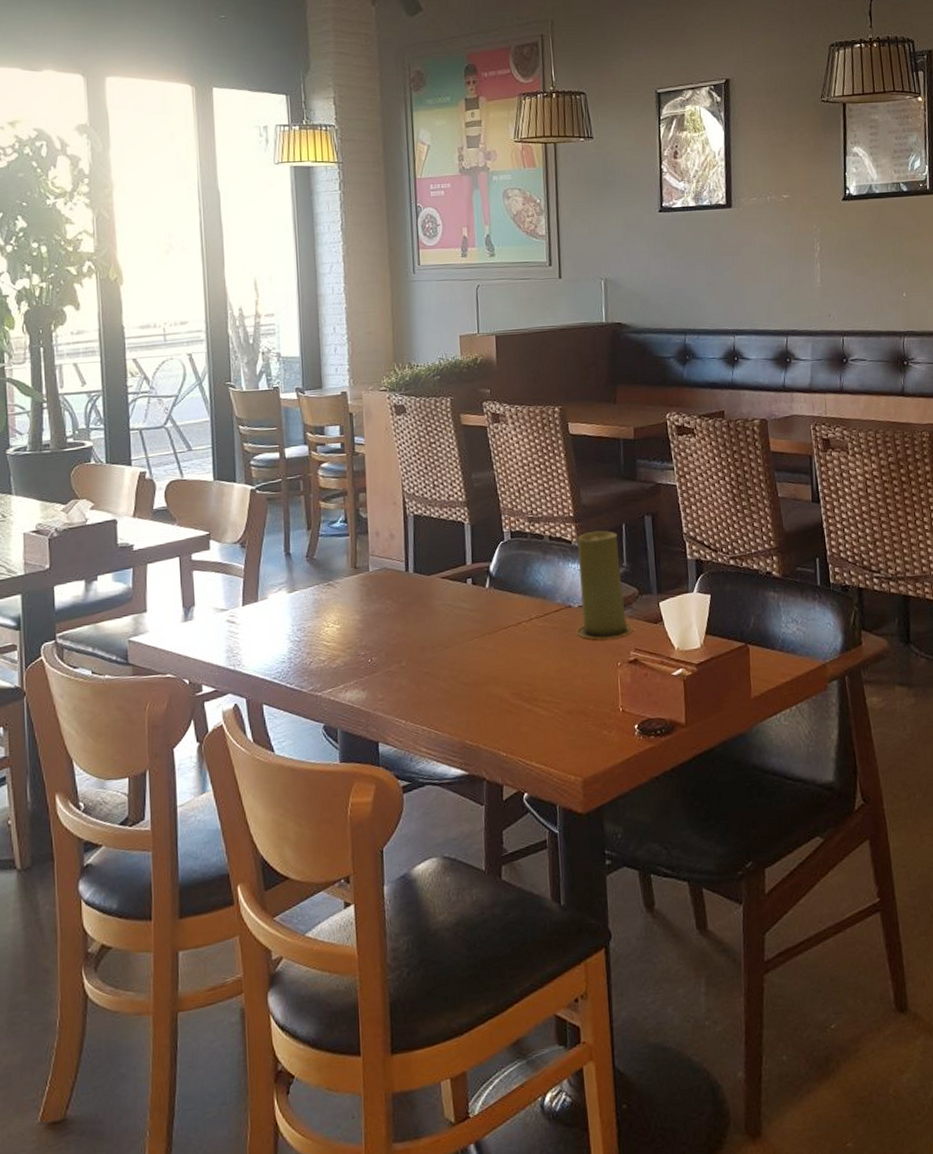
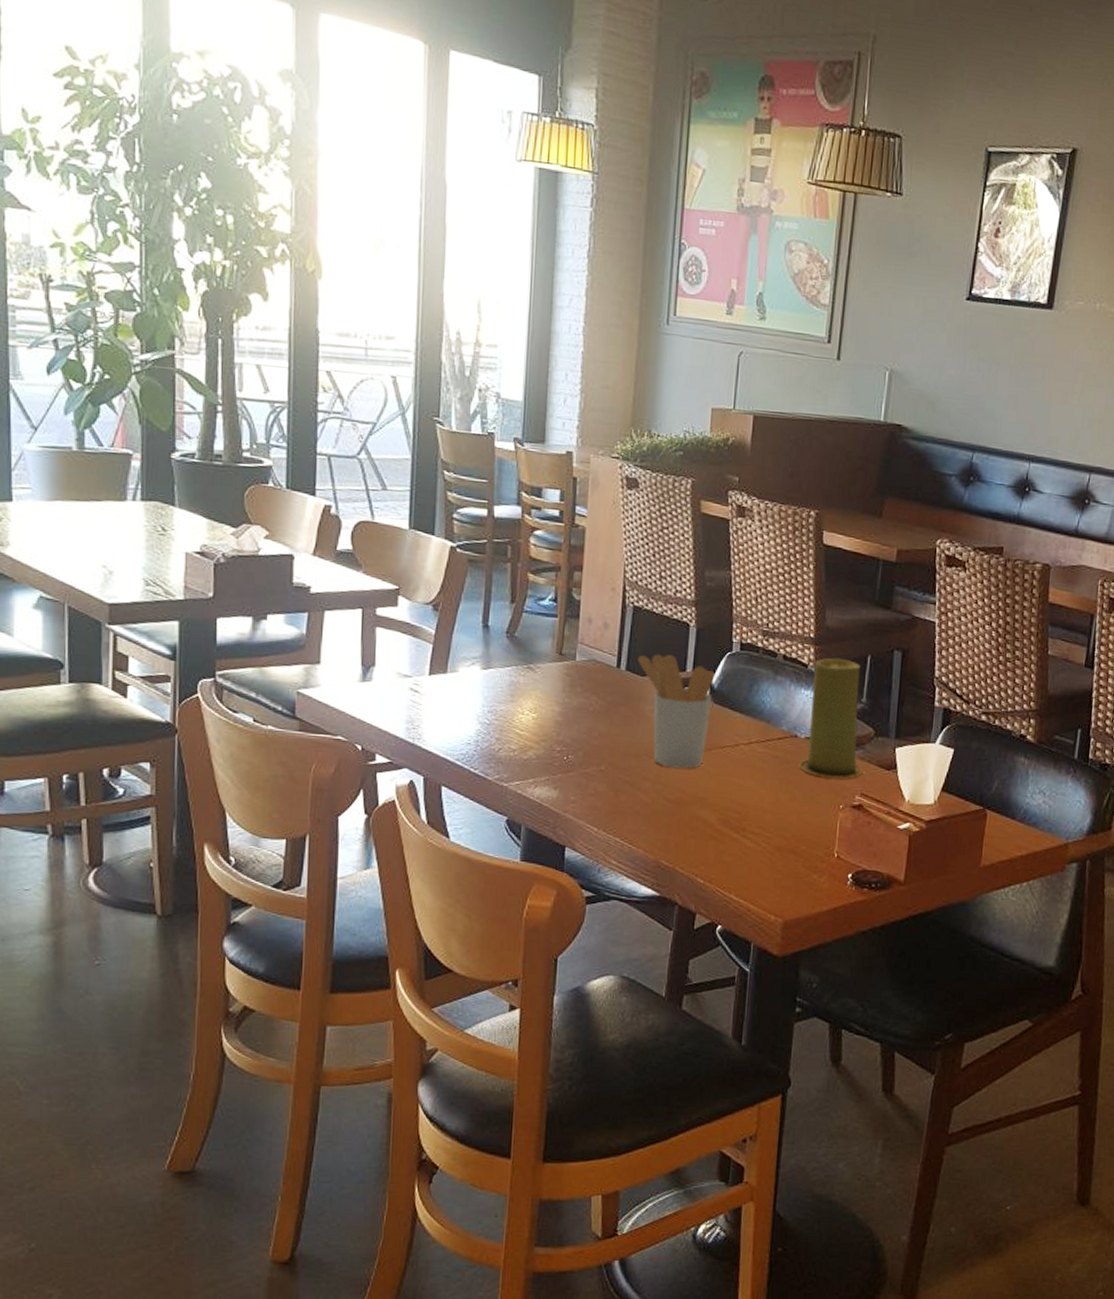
utensil holder: none [422,552,493,654] -> present [637,654,715,769]

